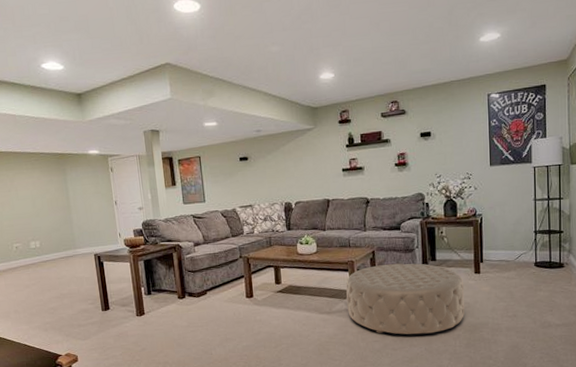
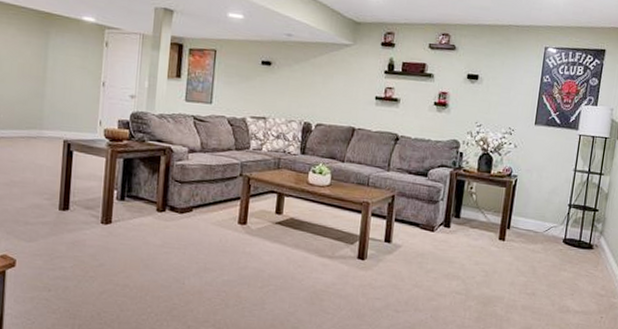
ottoman: present [346,263,465,335] -> none [352,212,486,300]

